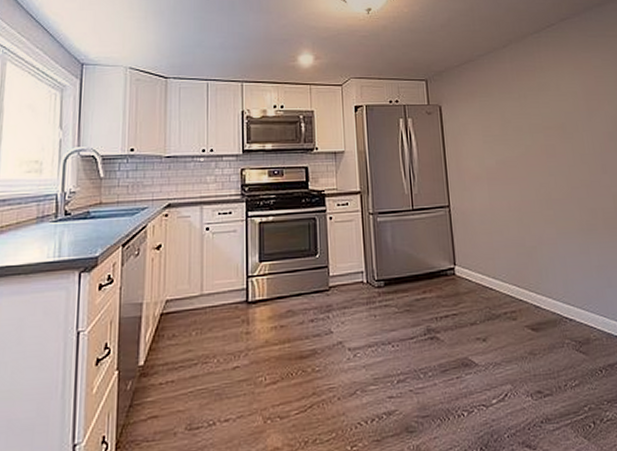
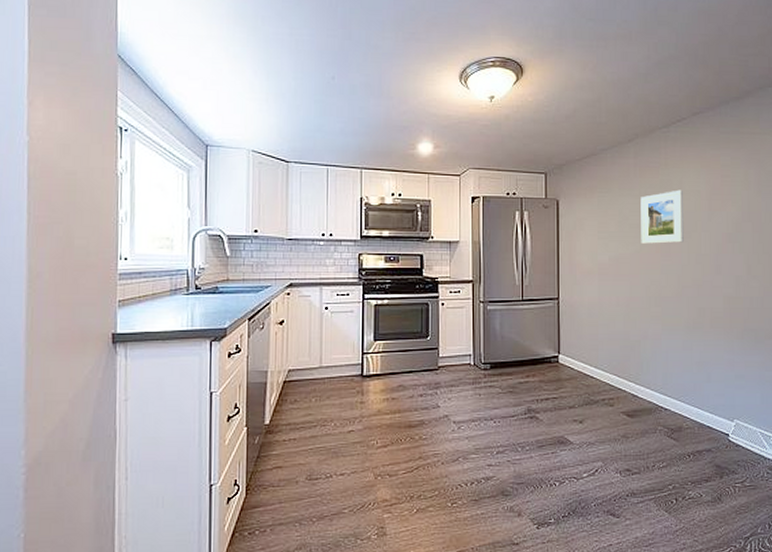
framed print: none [520,91,567,146] -> present [640,189,684,244]

